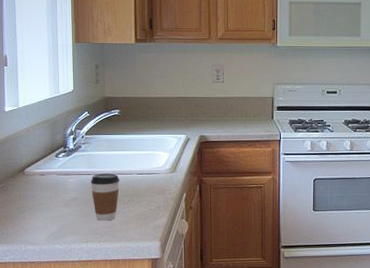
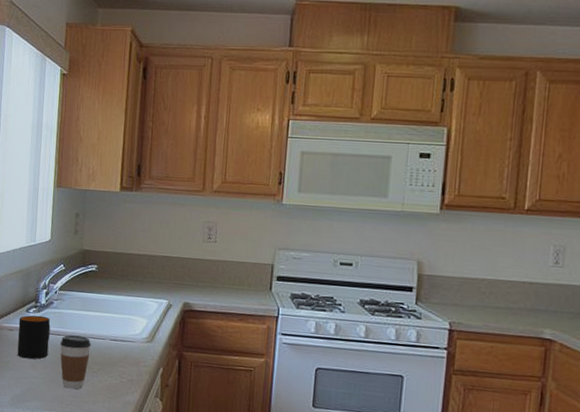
mug: none [49,159,80,199] -> present [17,315,51,360]

